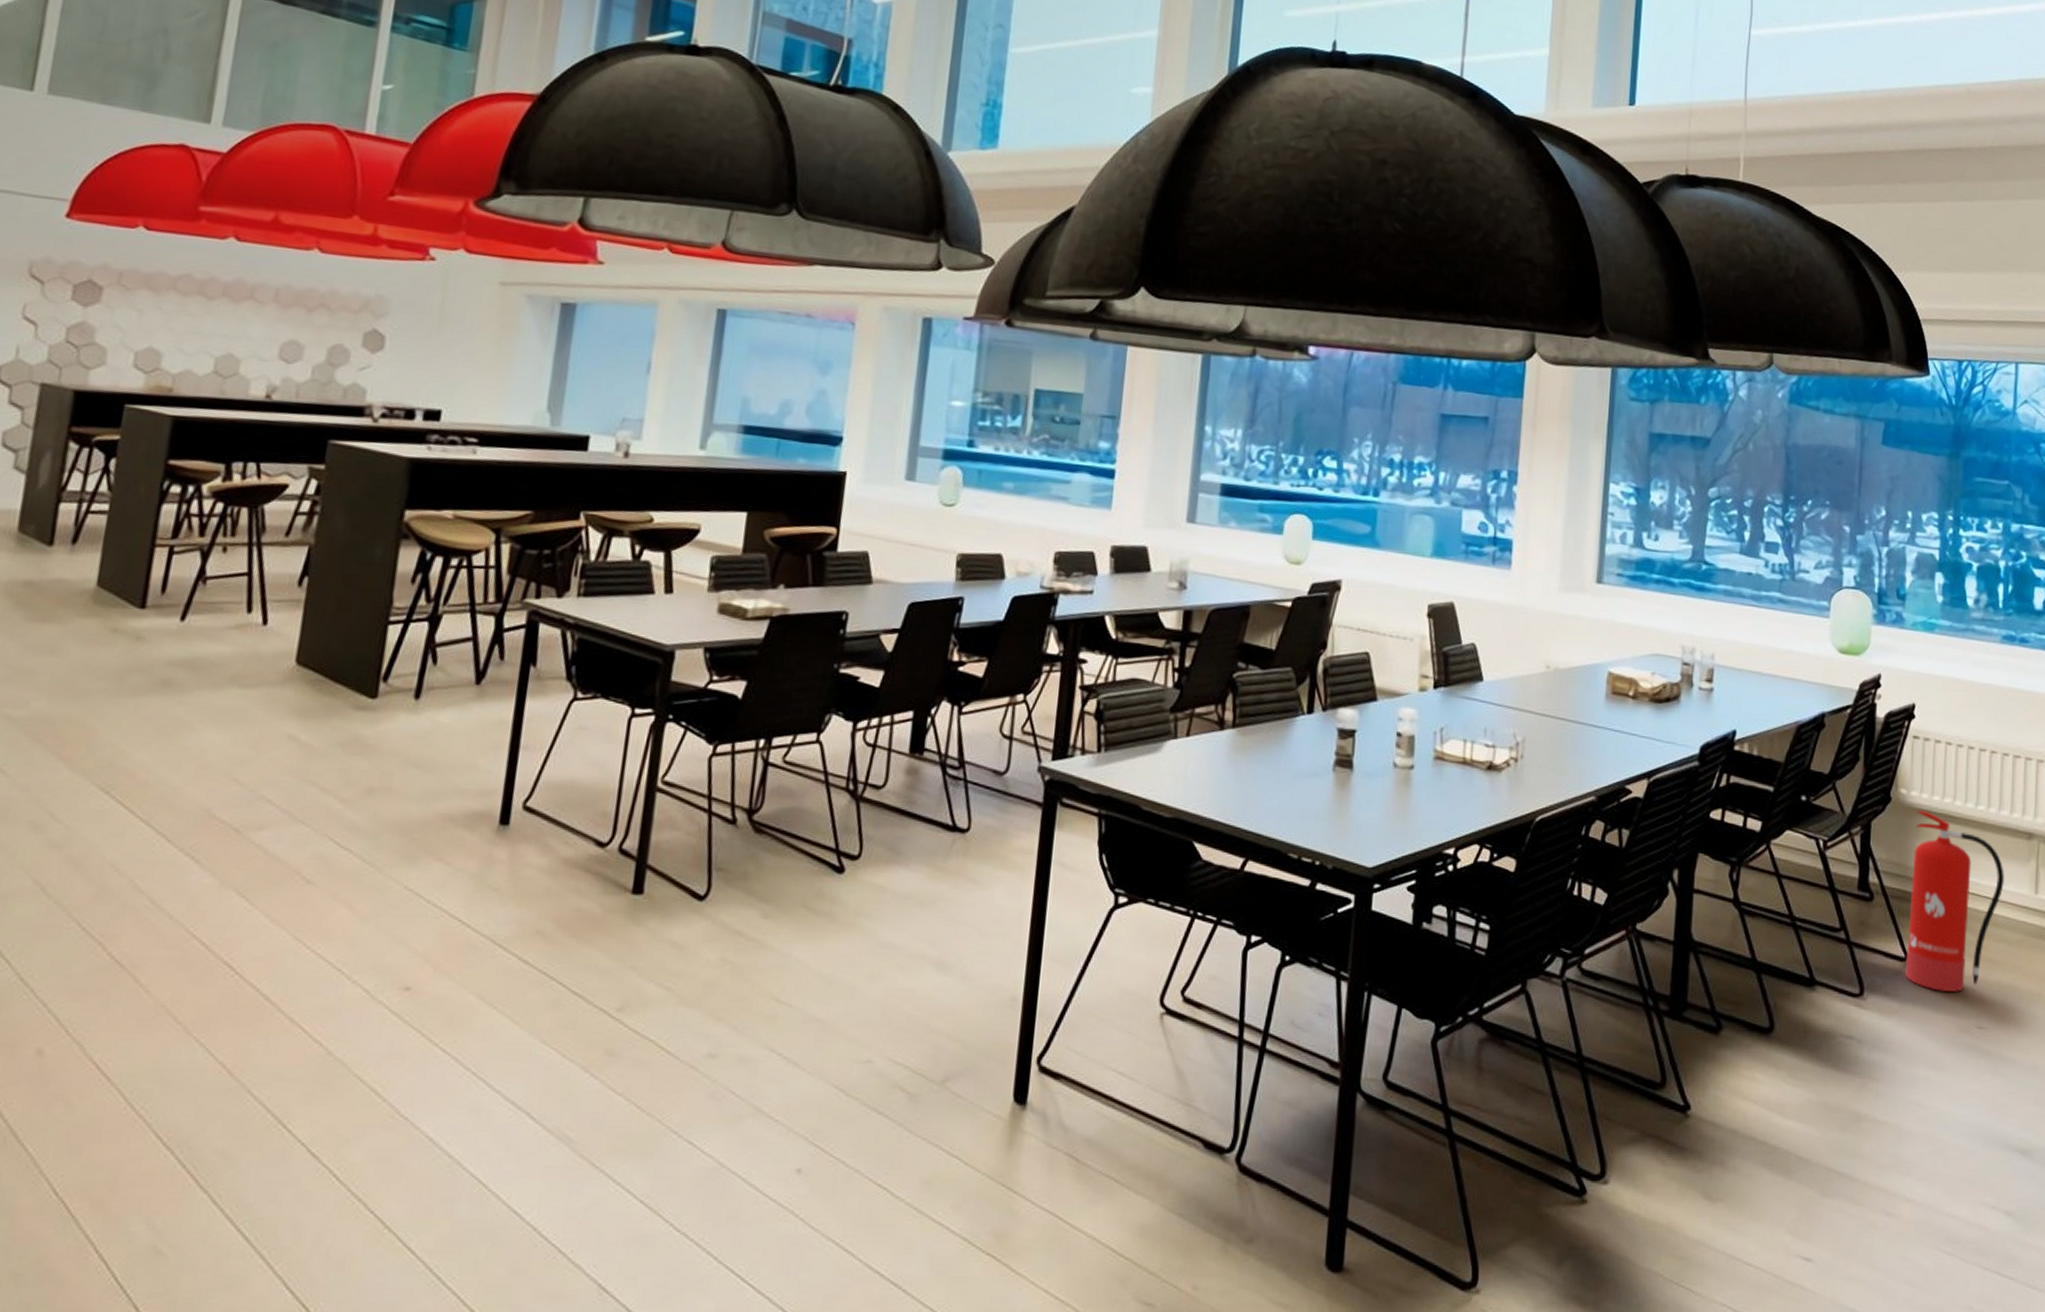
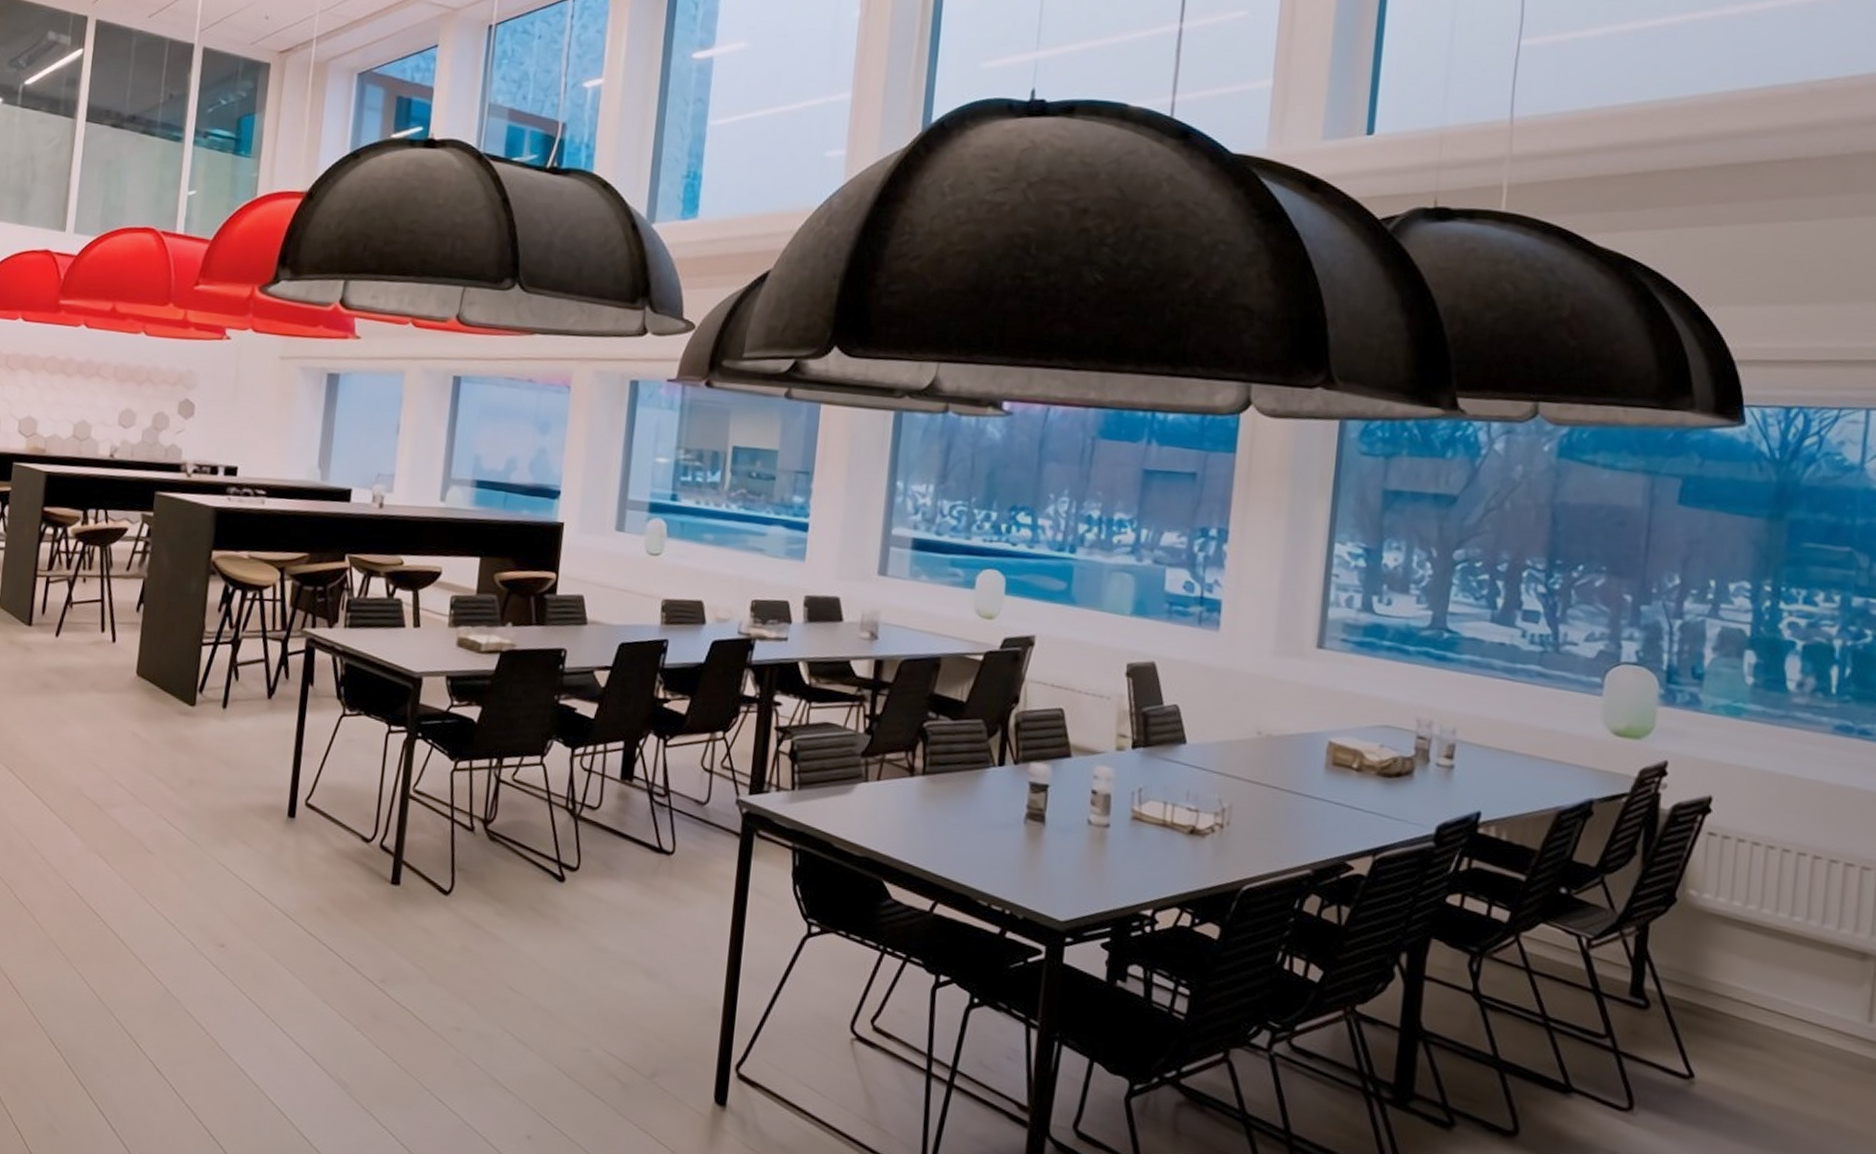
fire extinguisher: present [1905,809,2005,992] -> none [1688,914,1827,1121]

